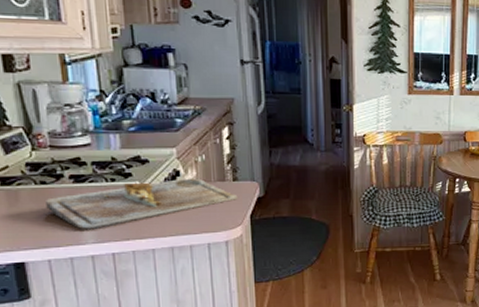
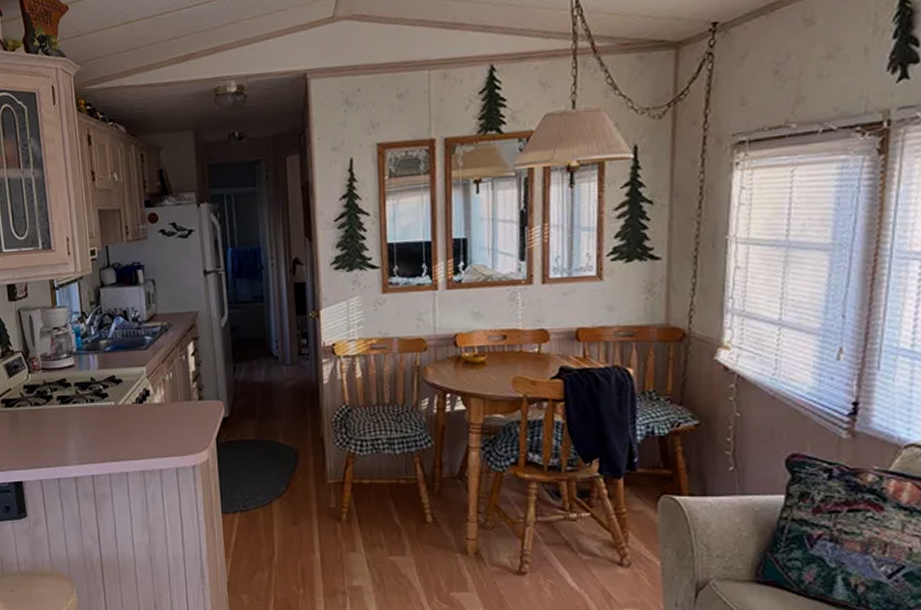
cutting board: present [46,178,238,230] -> none [39,397,204,451]

